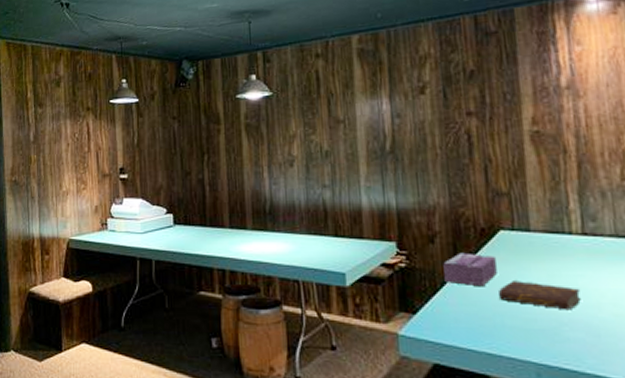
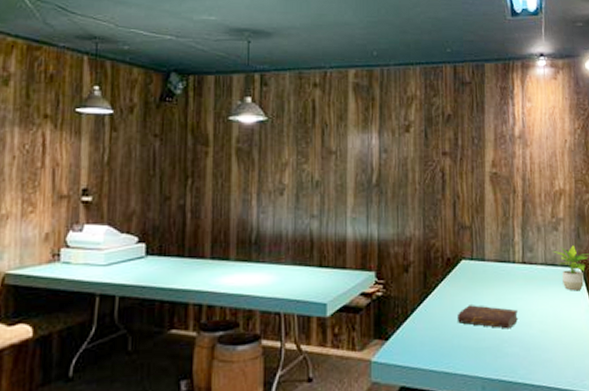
tissue box: present [443,252,498,285] -> none [414,280,458,311]

